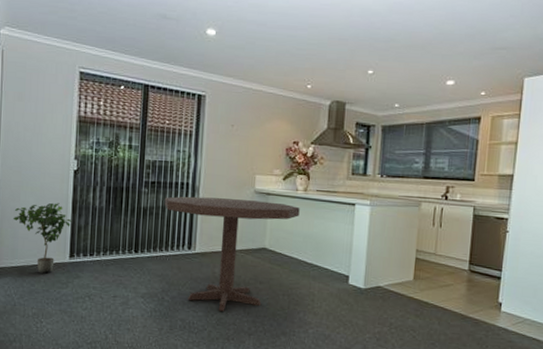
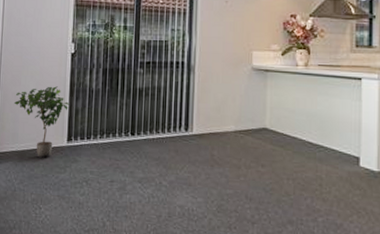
dining table: present [164,196,300,311] -> none [160,75,301,197]

